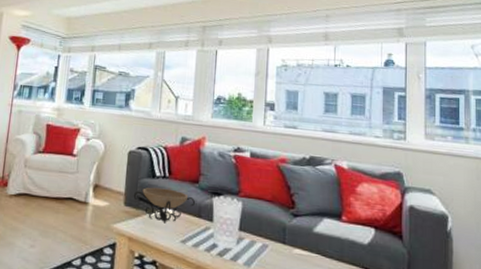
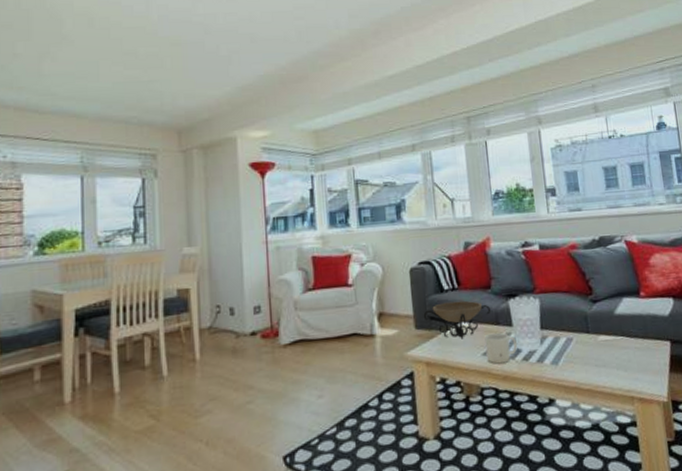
mug: none [184,223,214,254] -> present [484,332,517,364]

